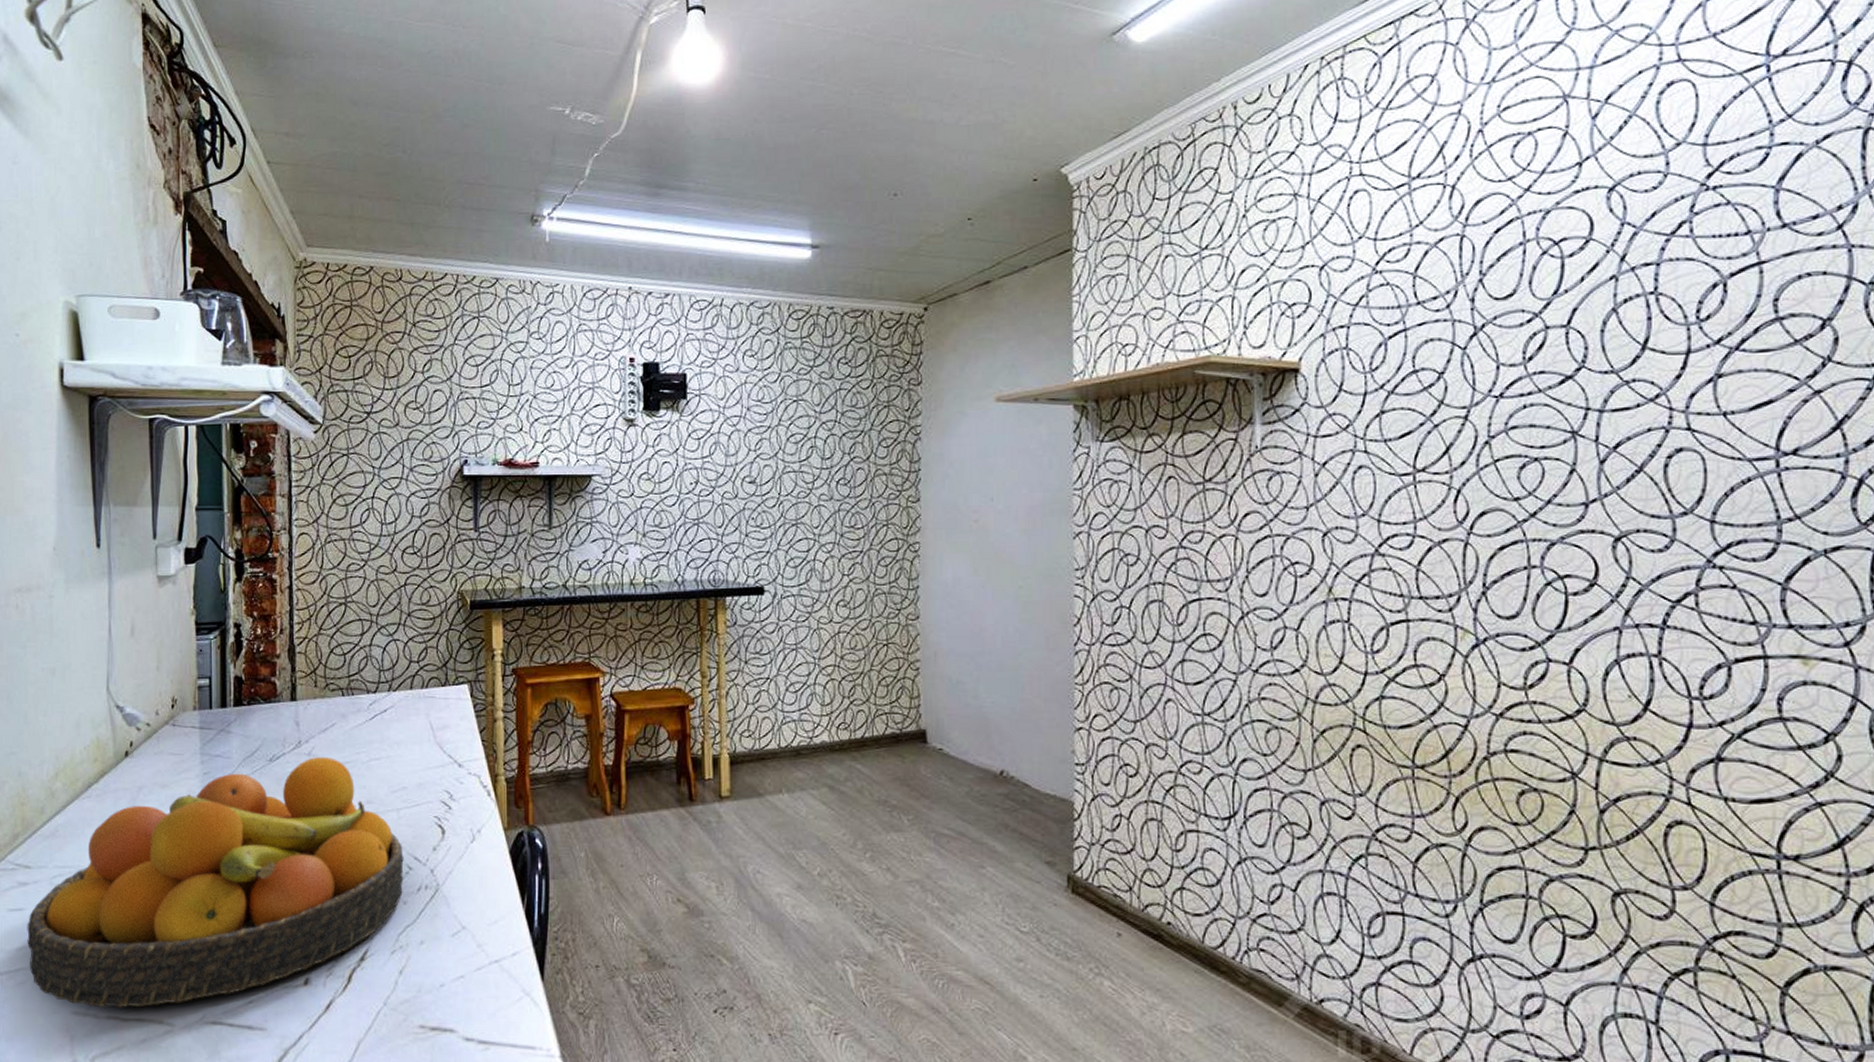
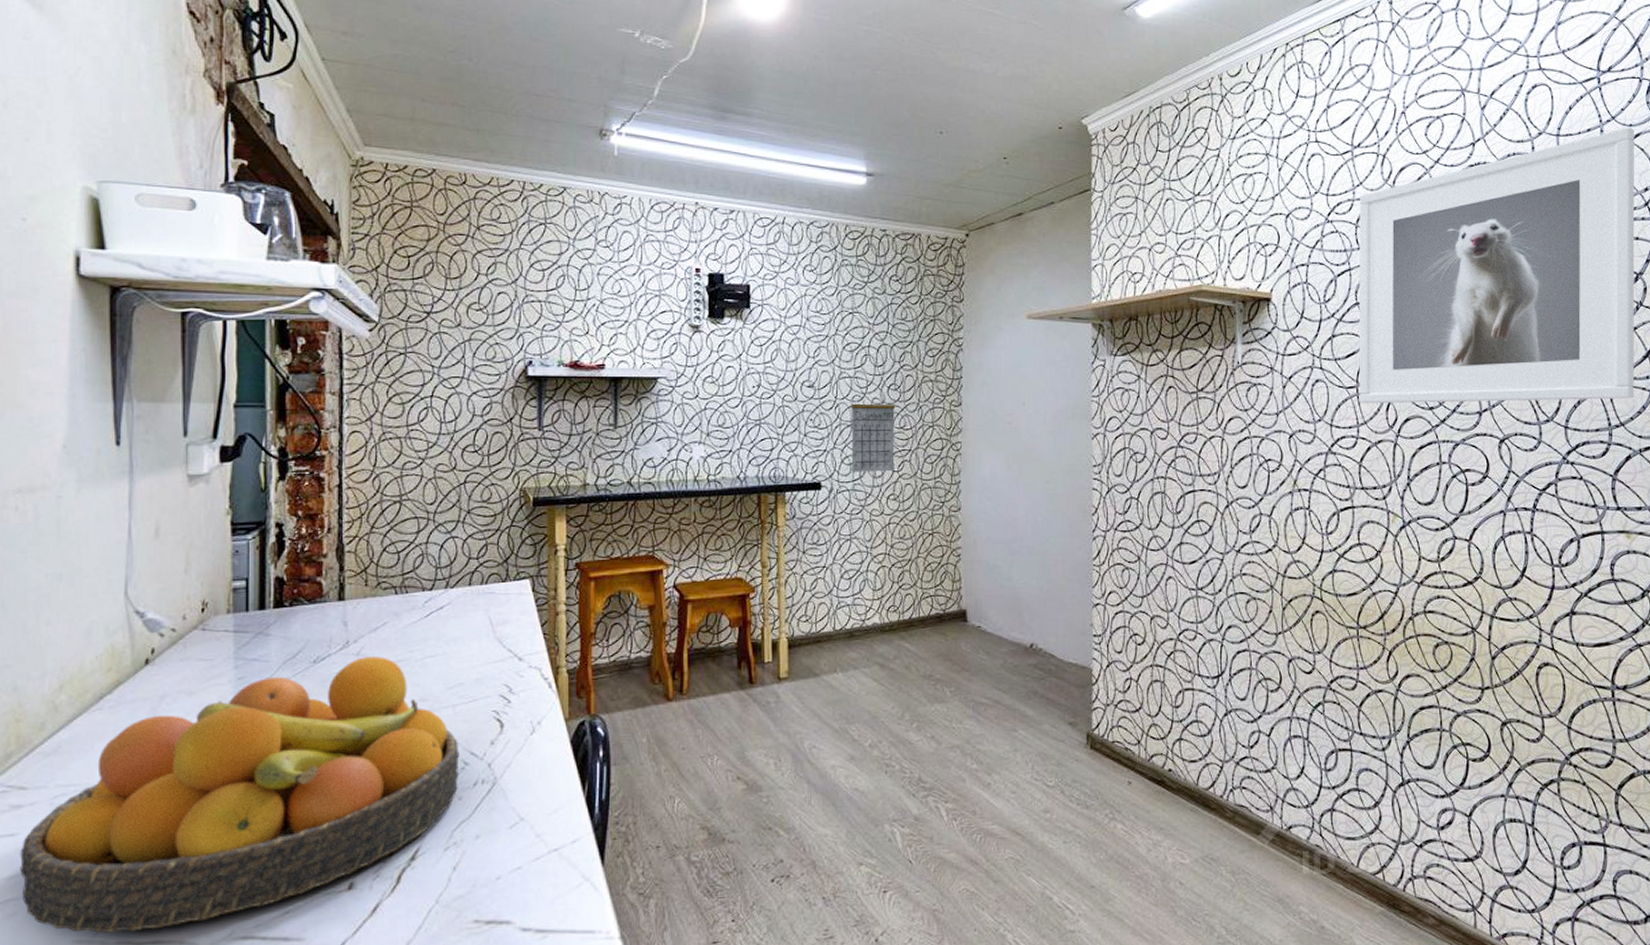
calendar: none [796,487,846,576] -> present [851,391,896,472]
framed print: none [1416,126,1823,495] -> present [1358,127,1635,404]

